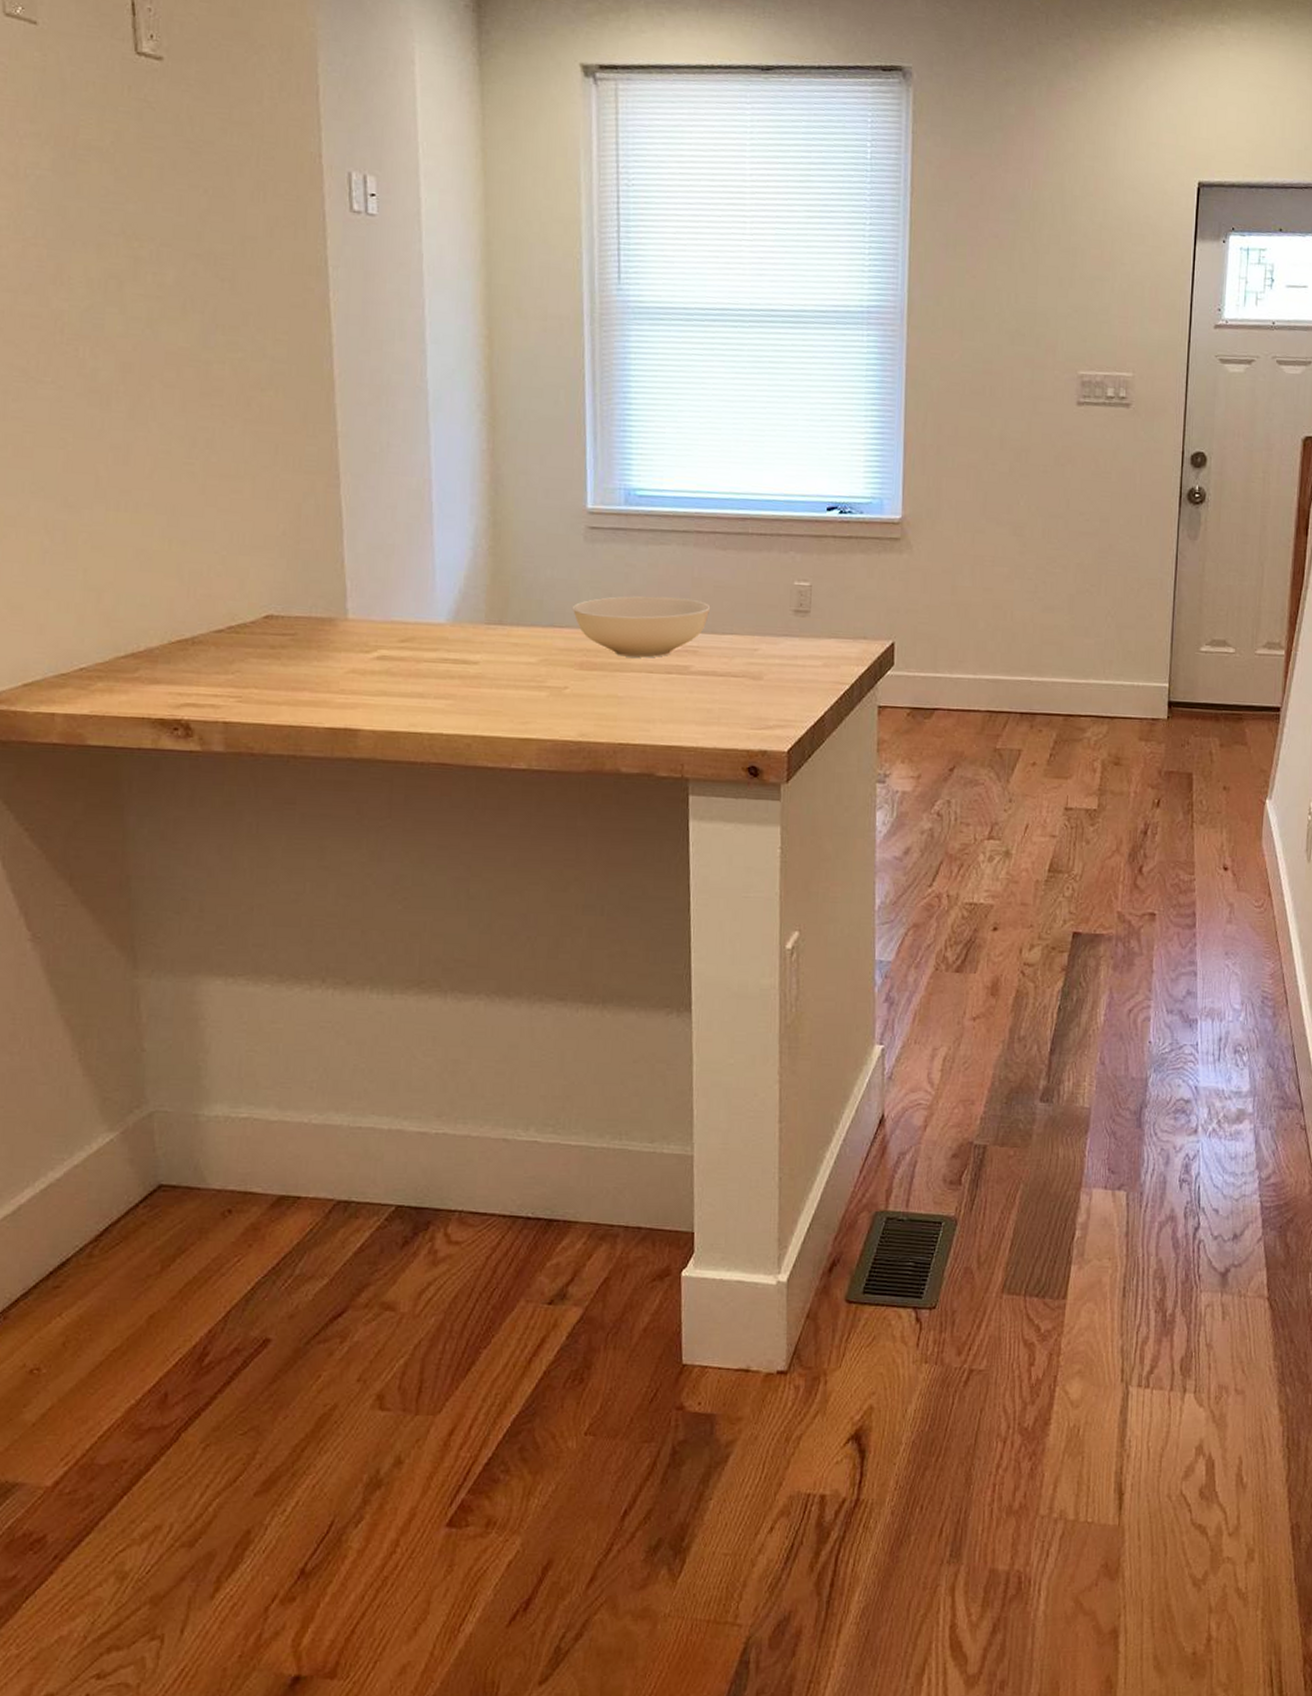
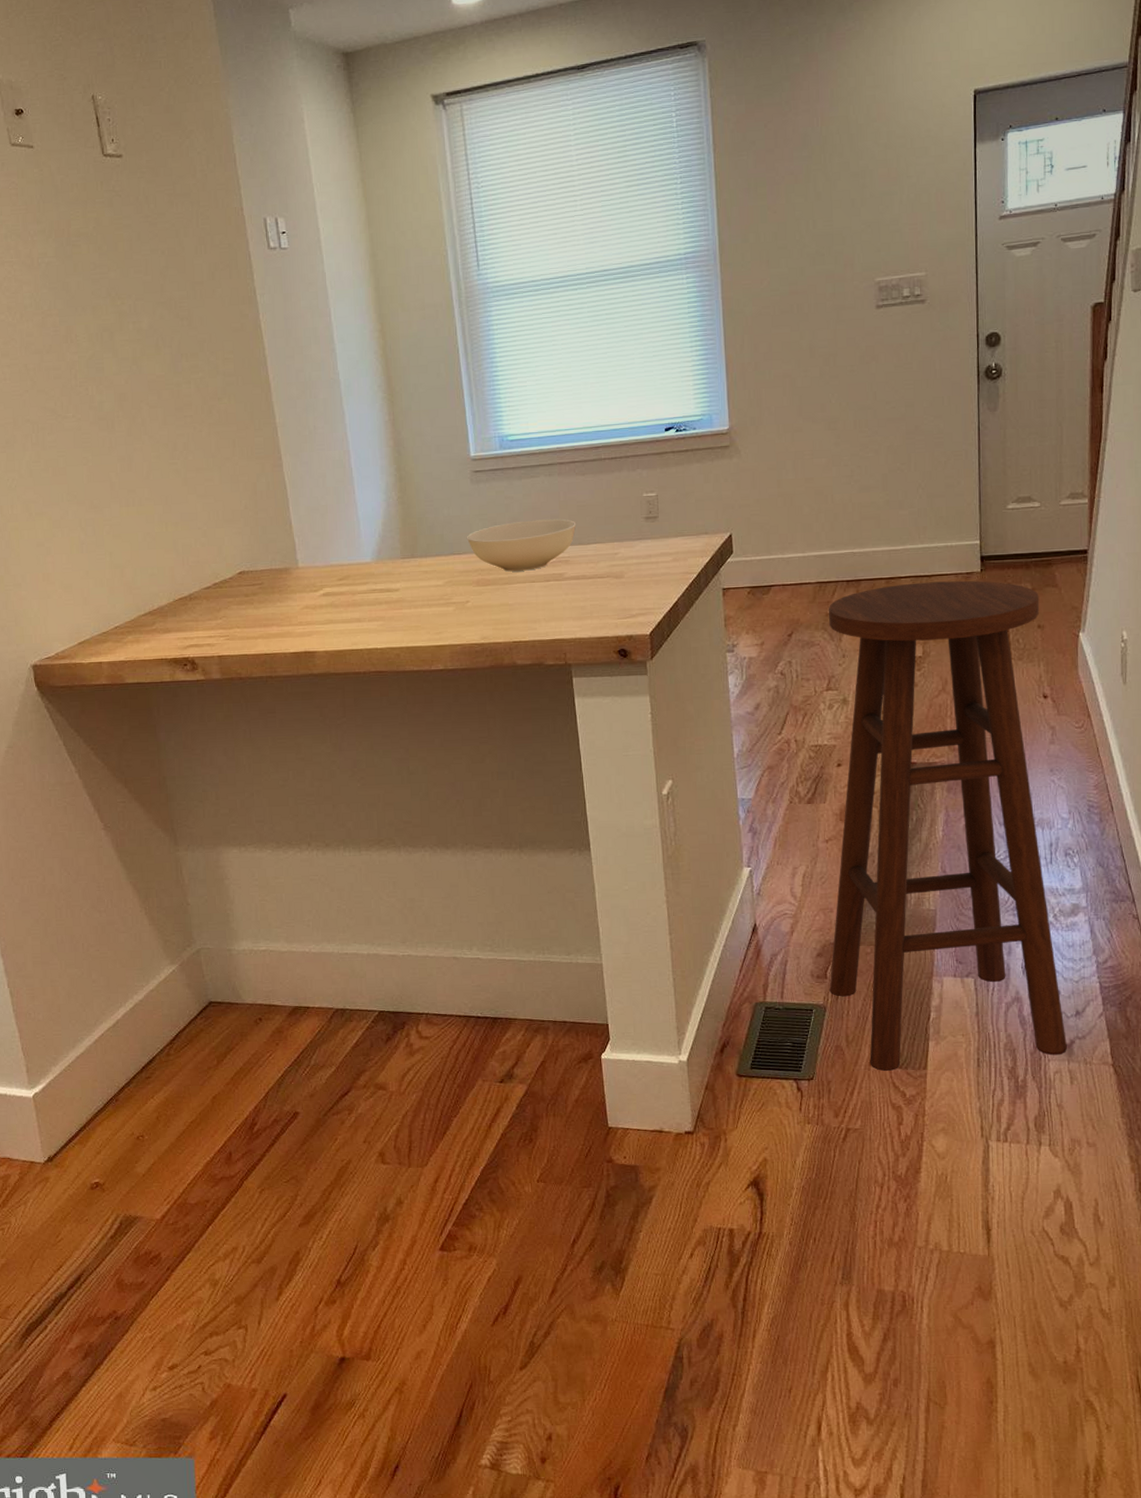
bar stool: none [963,723,1227,1299] -> present [829,580,1067,1071]

